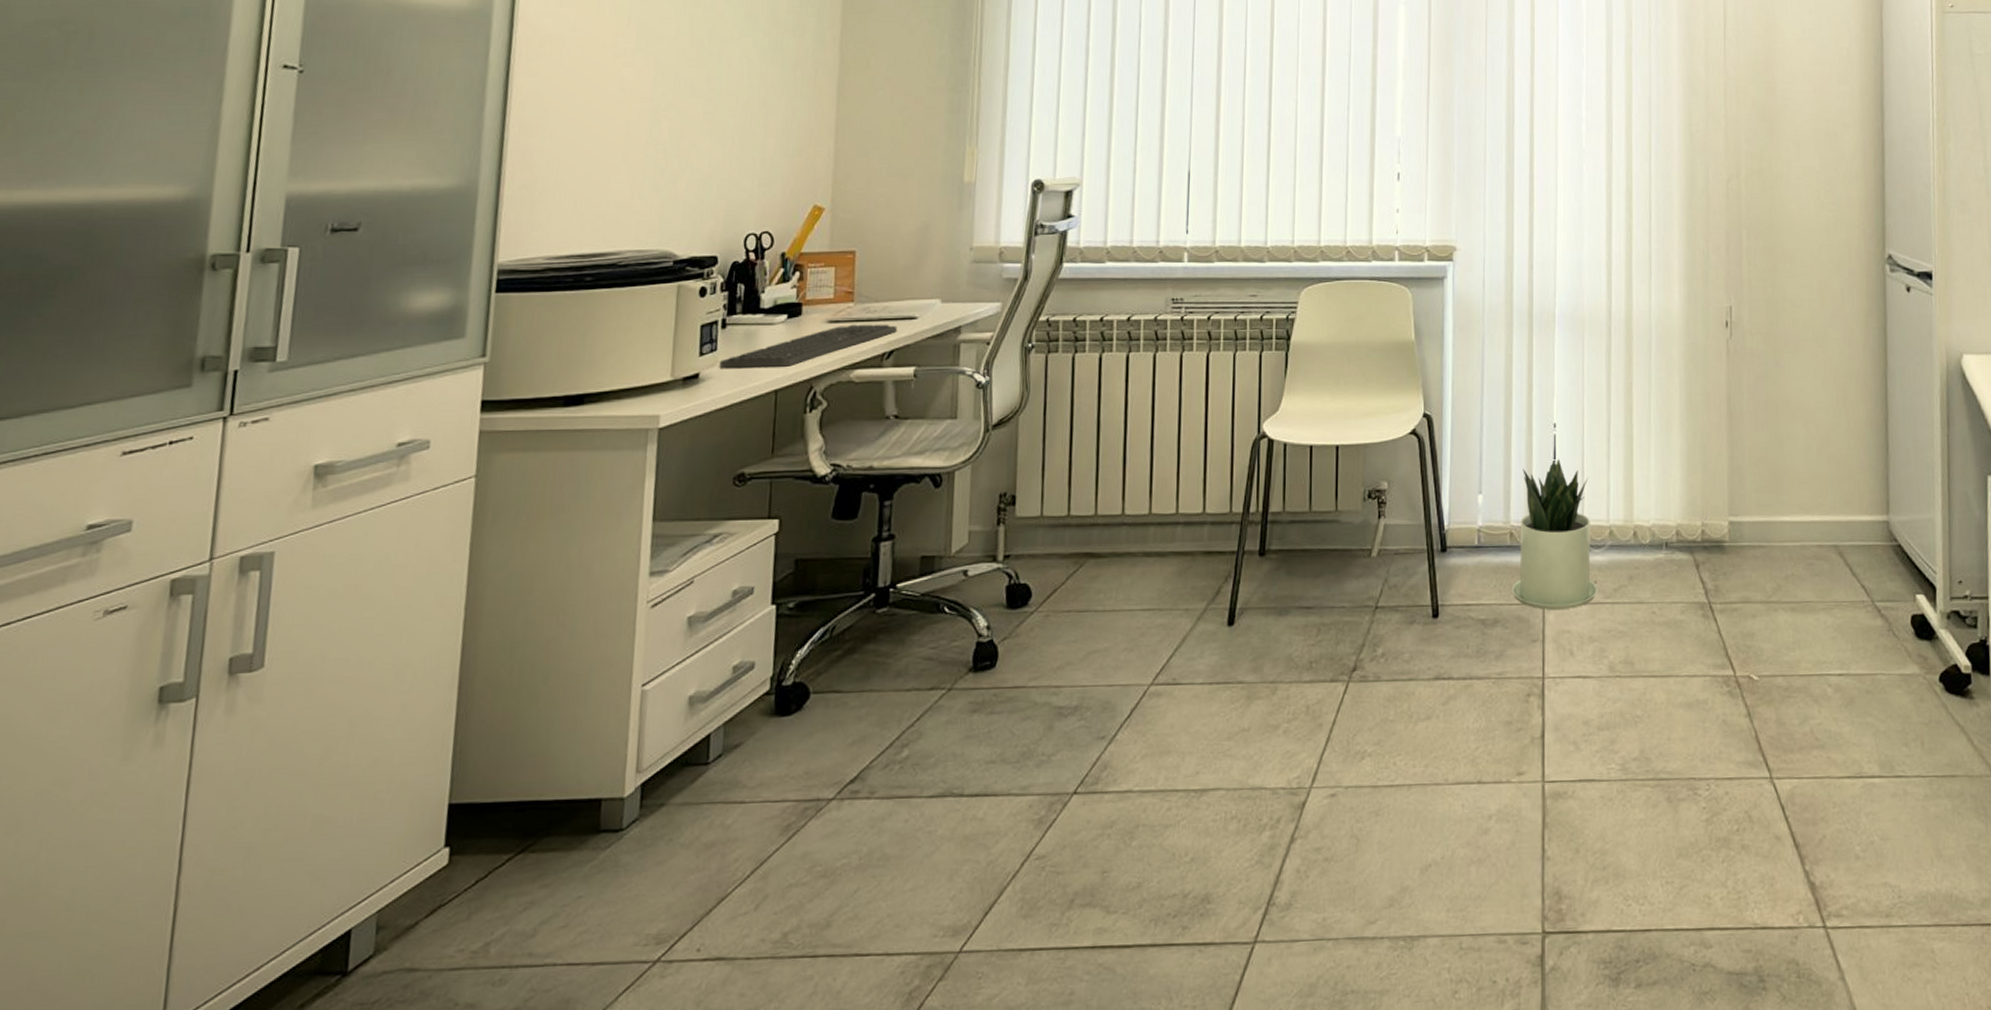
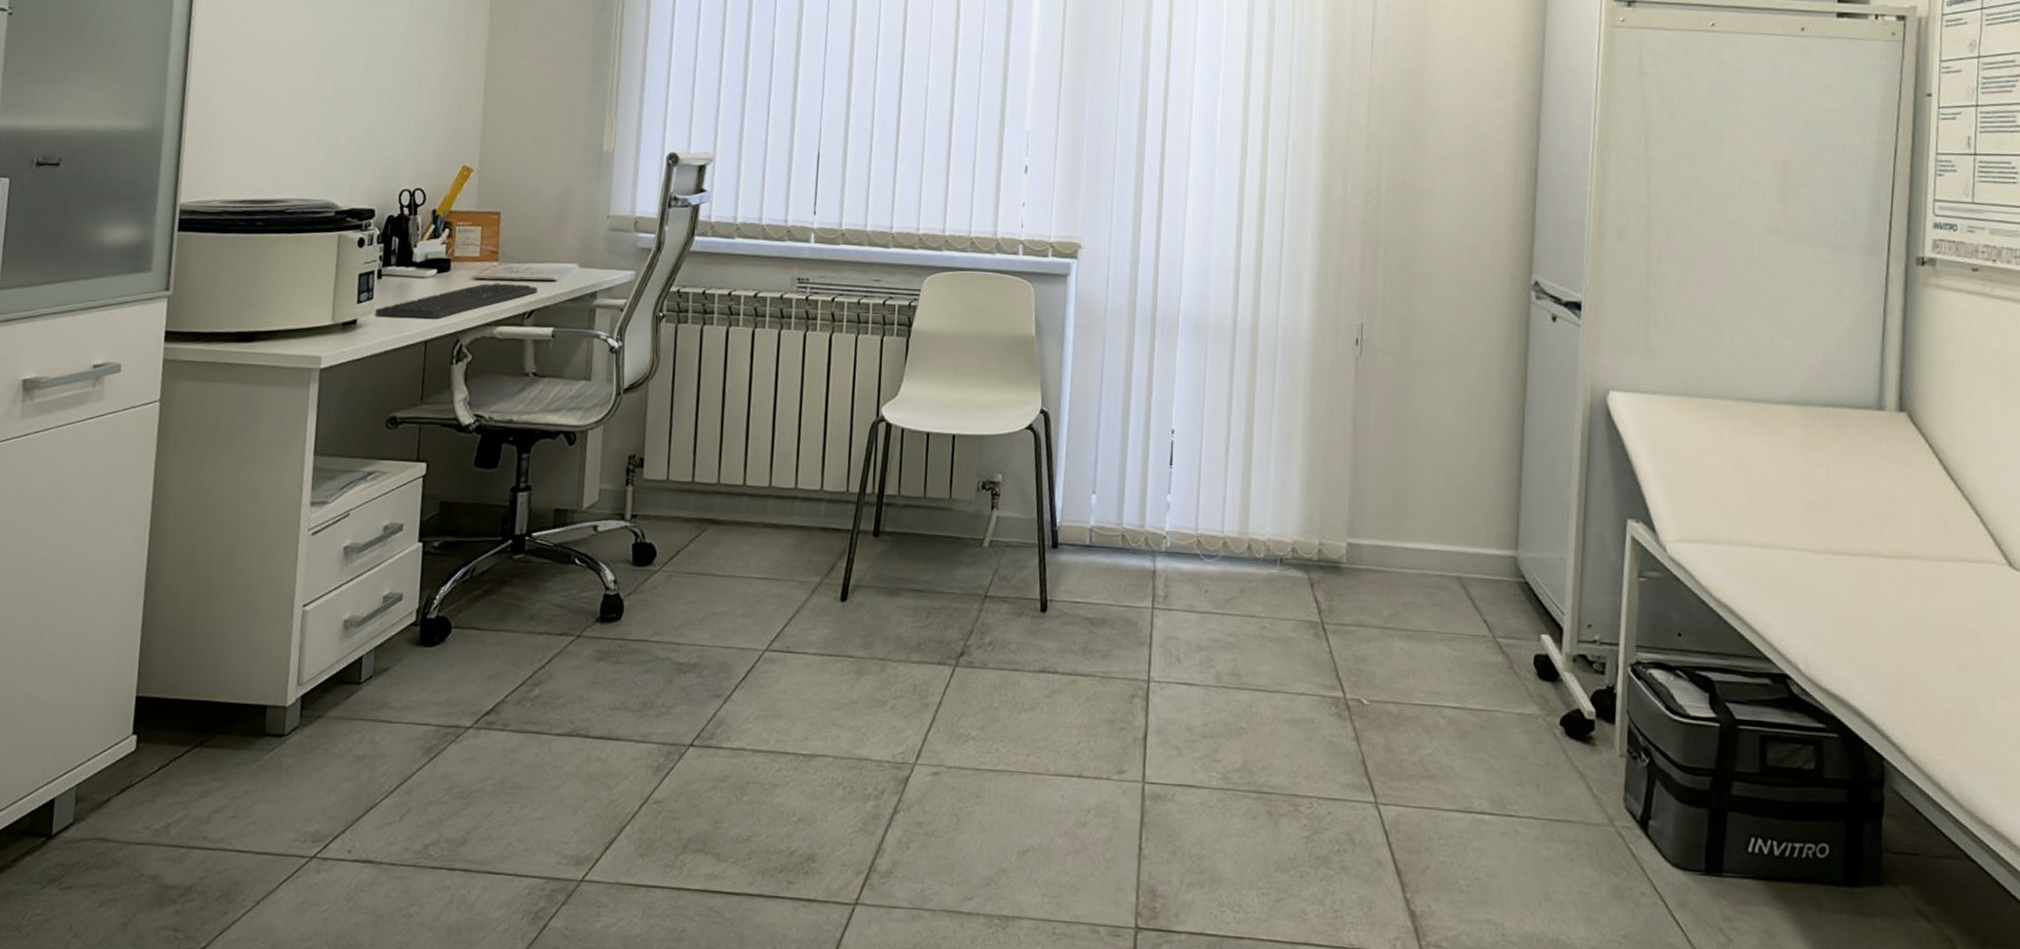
planter: present [1511,459,1597,610] -> none [1121,465,1208,616]

